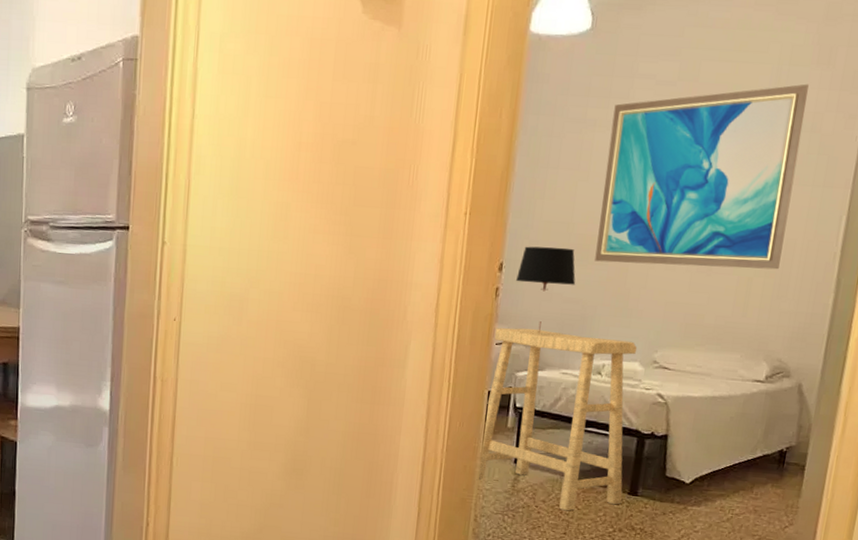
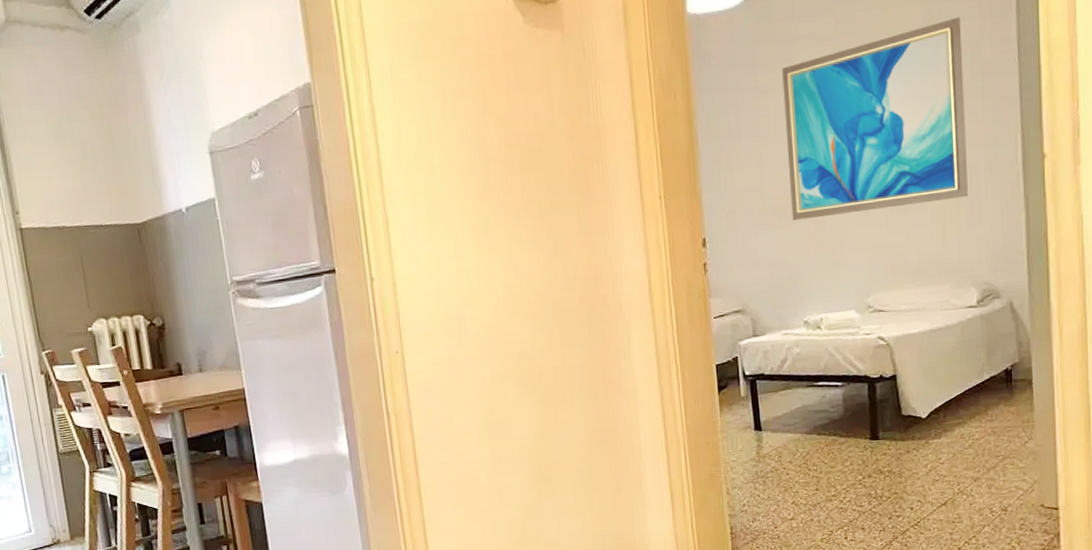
stool: present [476,327,638,512] -> none [710,291,866,468]
table lamp: present [516,246,576,334] -> none [721,212,779,300]

